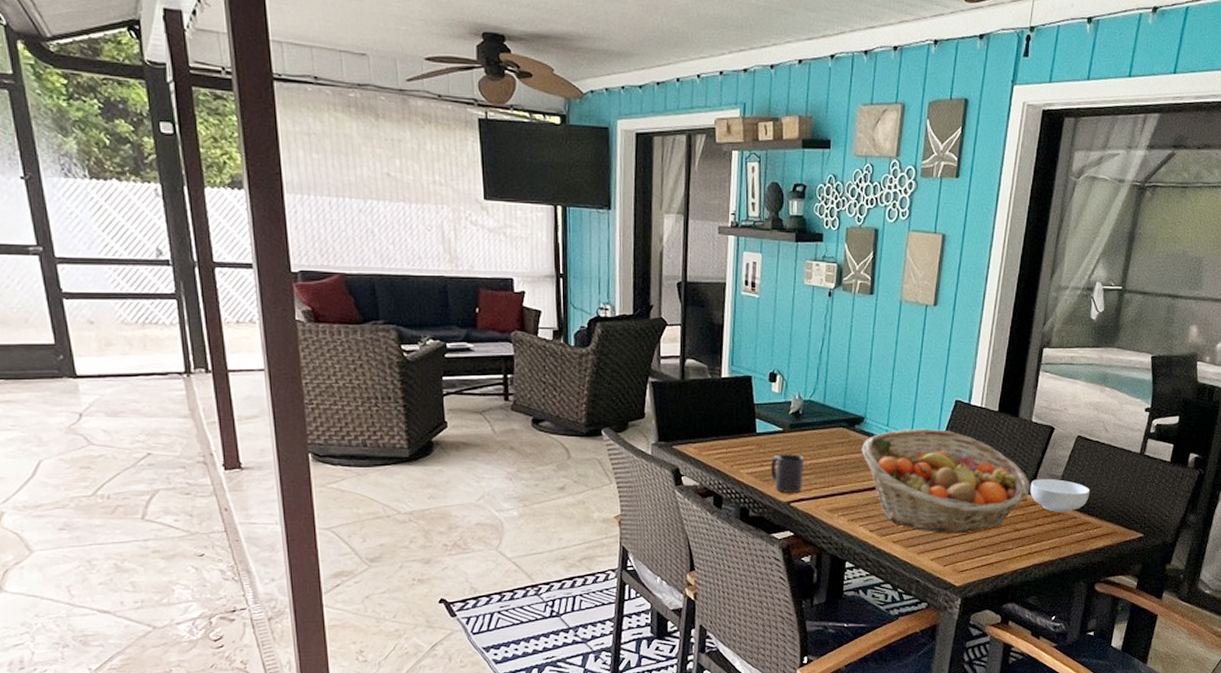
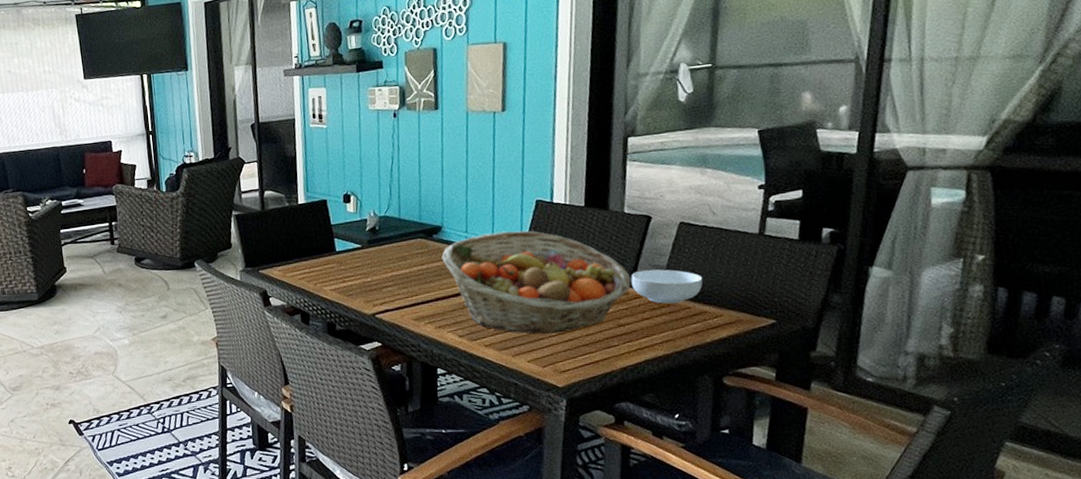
mug: present [770,454,805,493] -> none [352,268,386,306]

